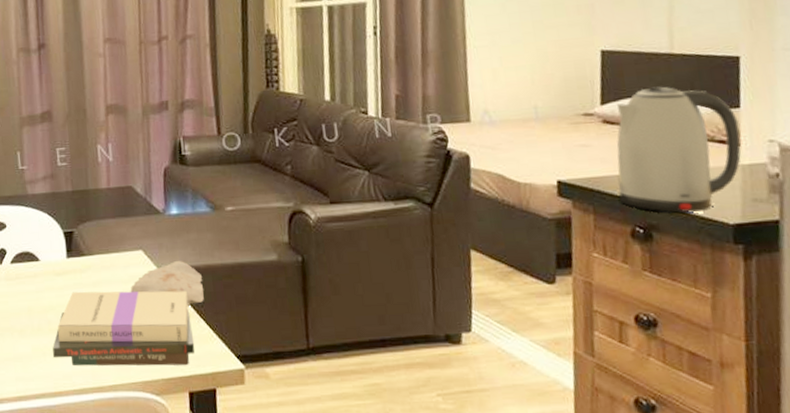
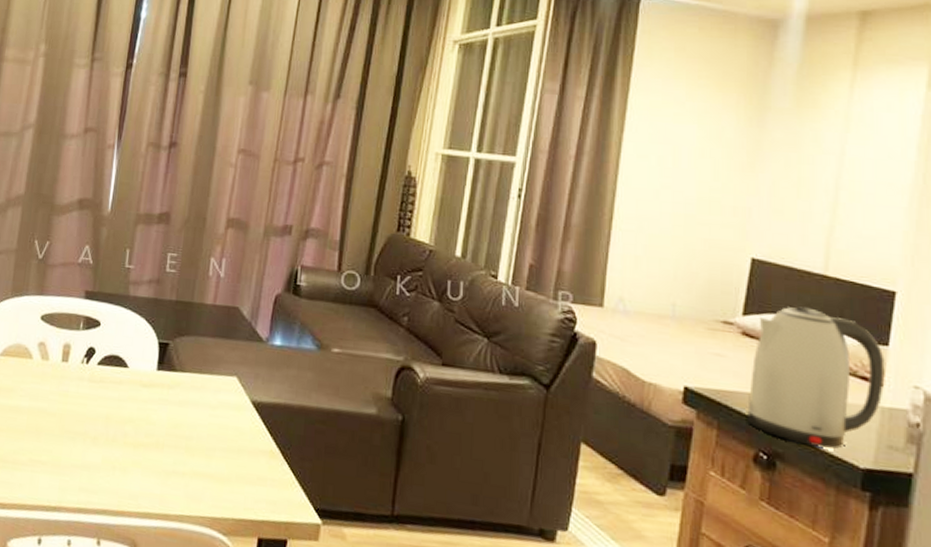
books: present [52,290,195,366] -> none [123,407,277,509]
tissue: present [130,260,204,307] -> none [216,394,295,447]

